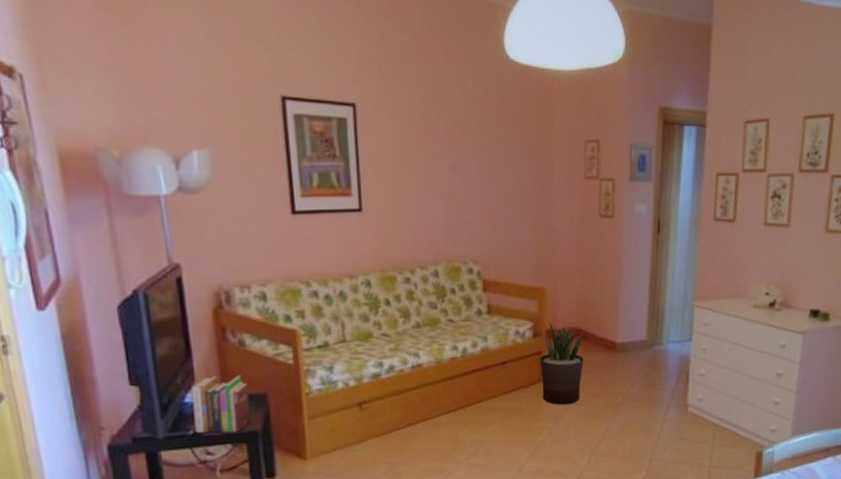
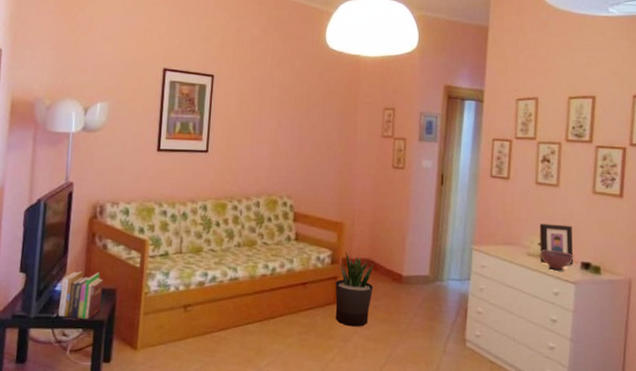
picture frame: none [767,270,802,315] -> present [539,224,573,266]
bowl: none [767,299,803,321] -> present [540,250,574,270]

